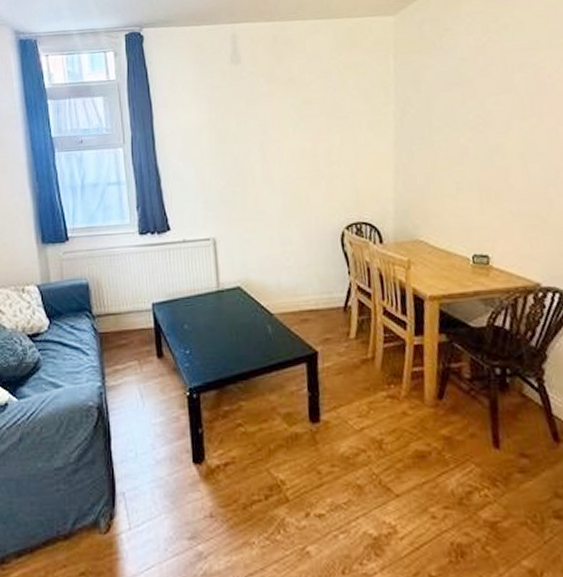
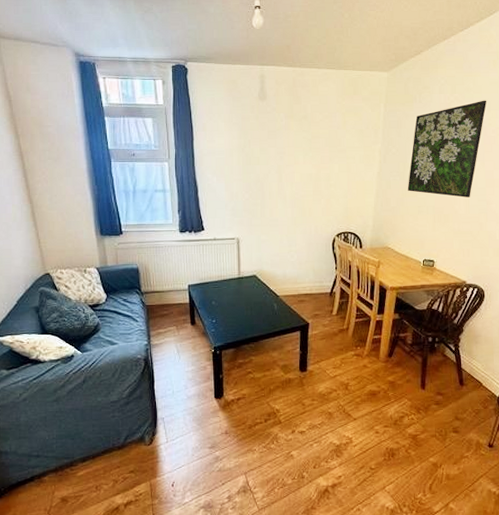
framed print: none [437,37,535,167] -> present [407,100,487,198]

